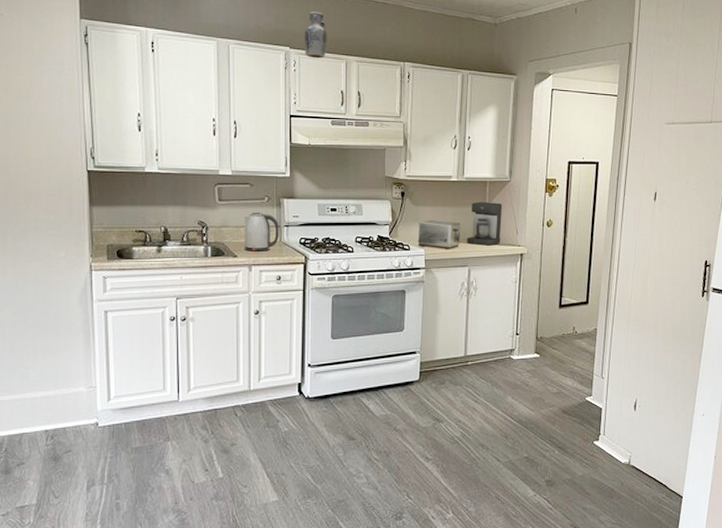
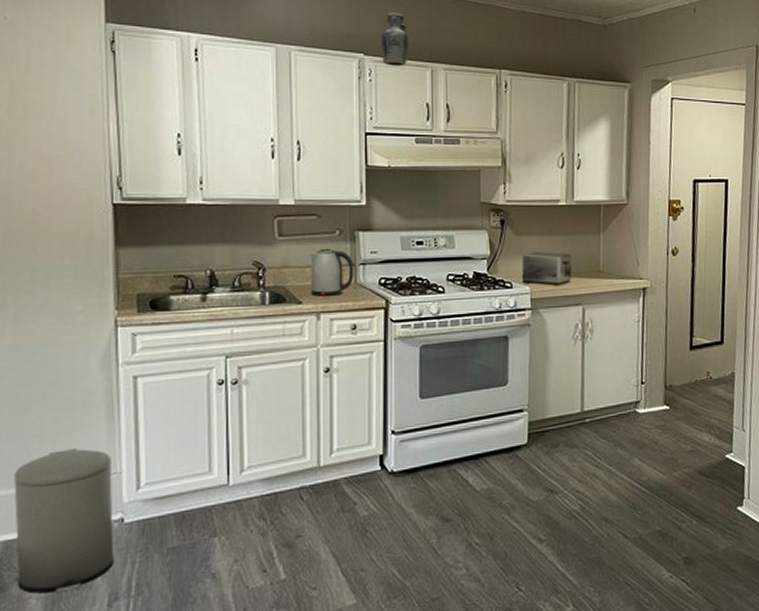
pedal bin: none [15,365,91,478] -> present [14,447,114,594]
coffee maker: present [466,201,503,246] -> none [578,228,620,280]

